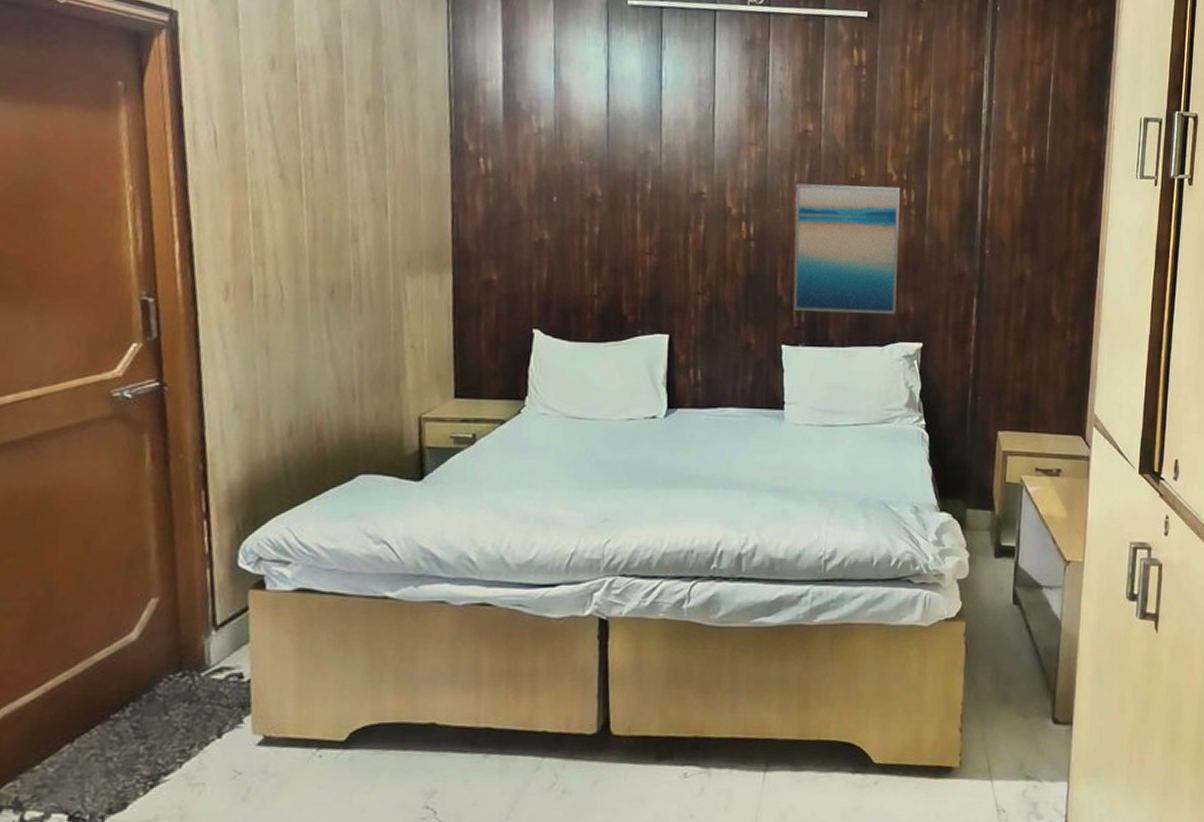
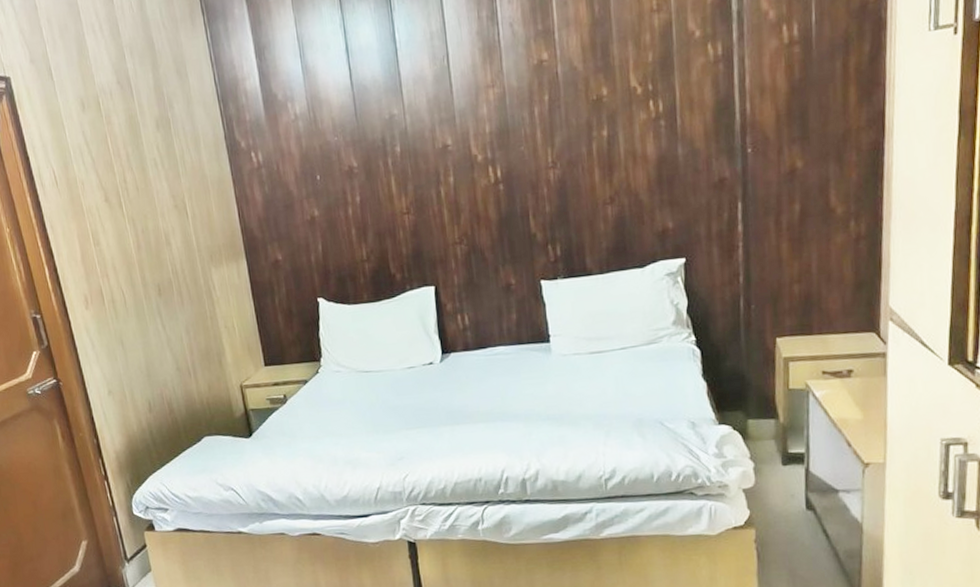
wall art: present [793,183,901,314] -> none [537,100,654,246]

